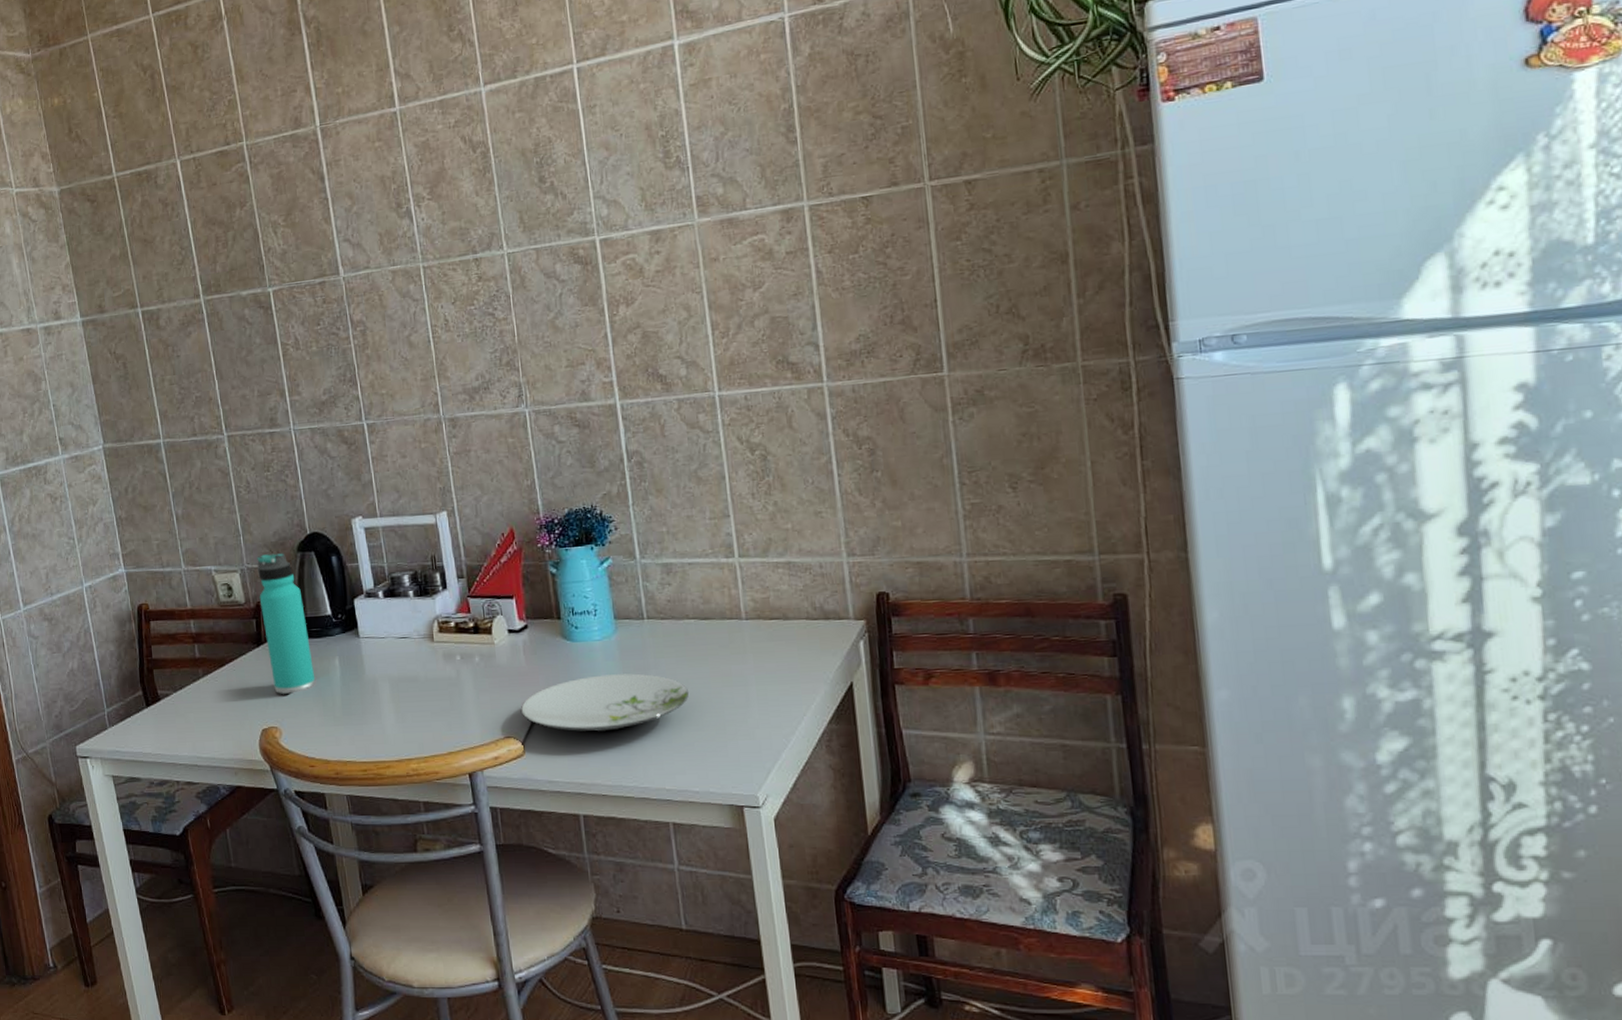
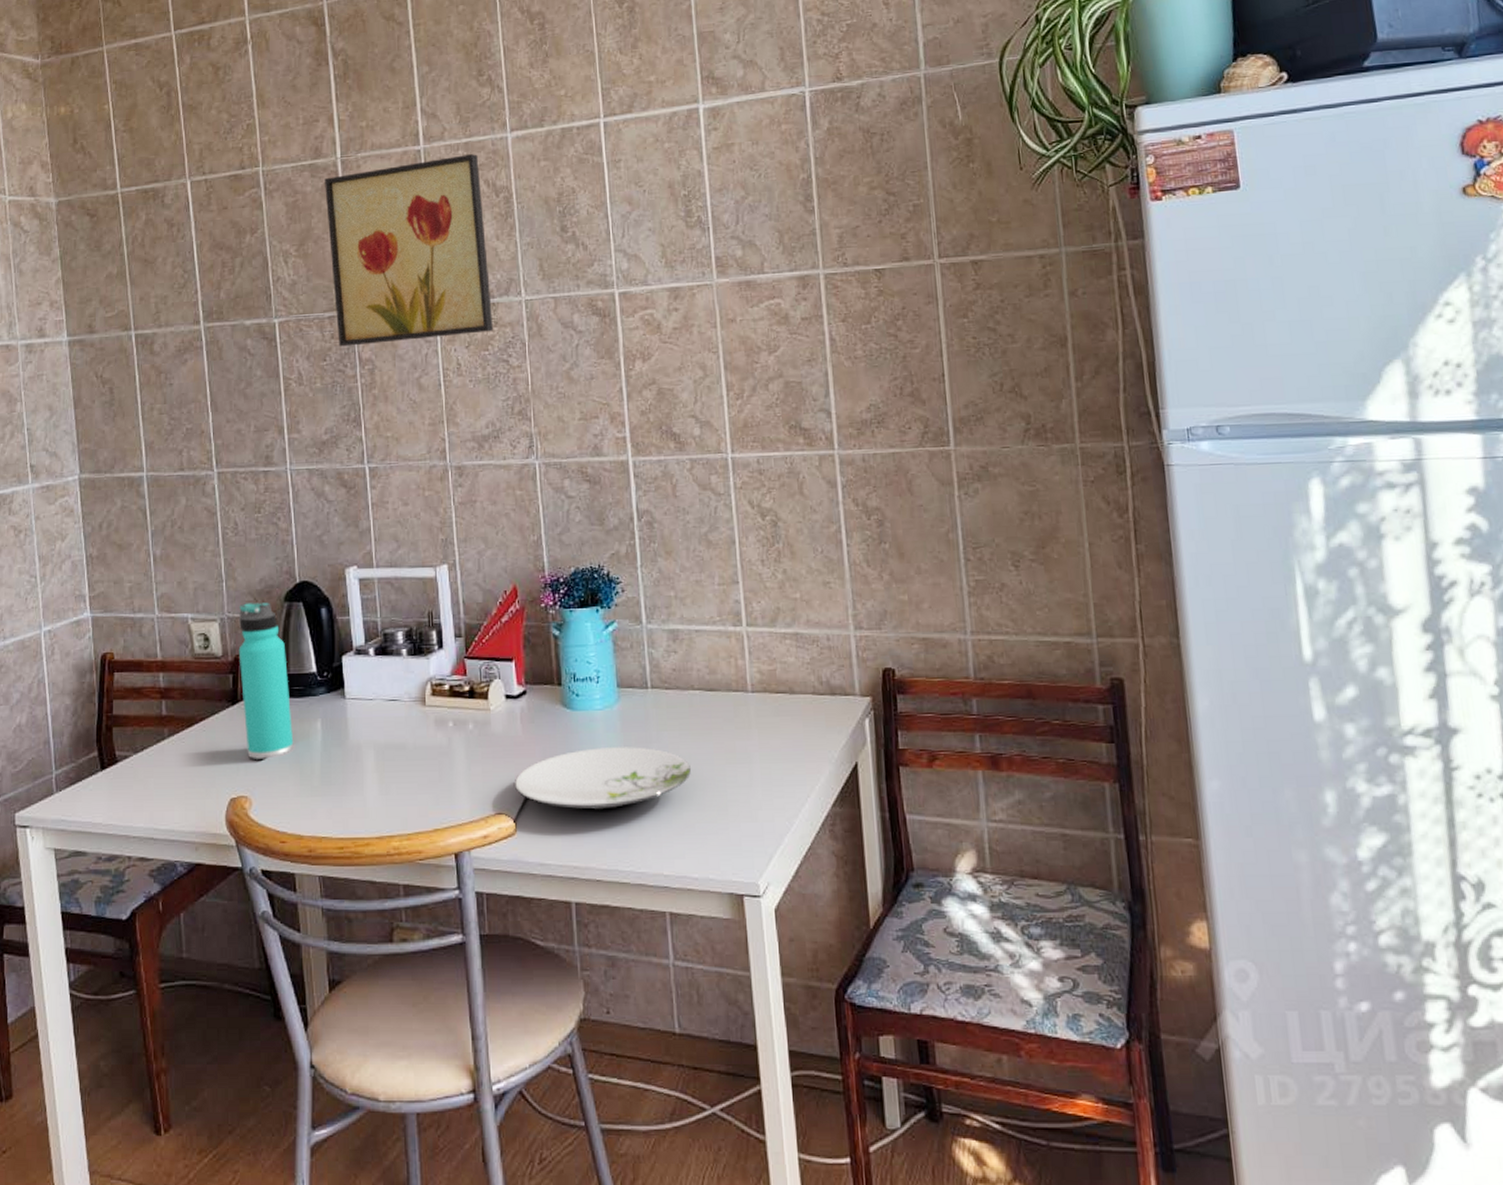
wall art: none [306,111,477,311] -> present [325,154,493,347]

